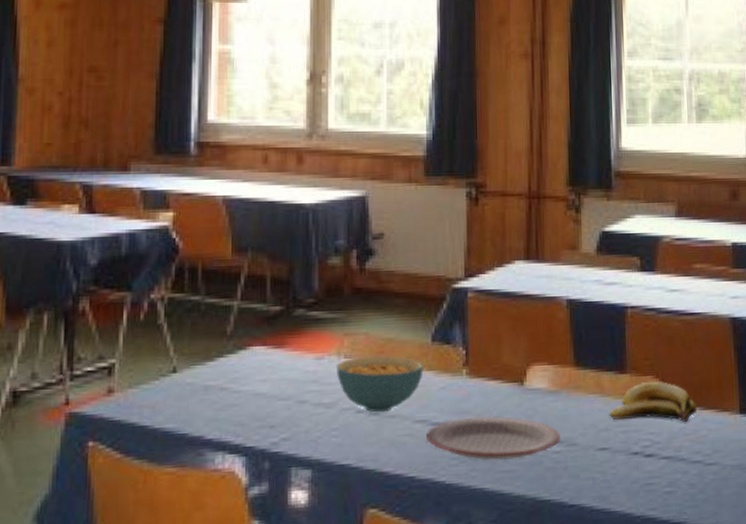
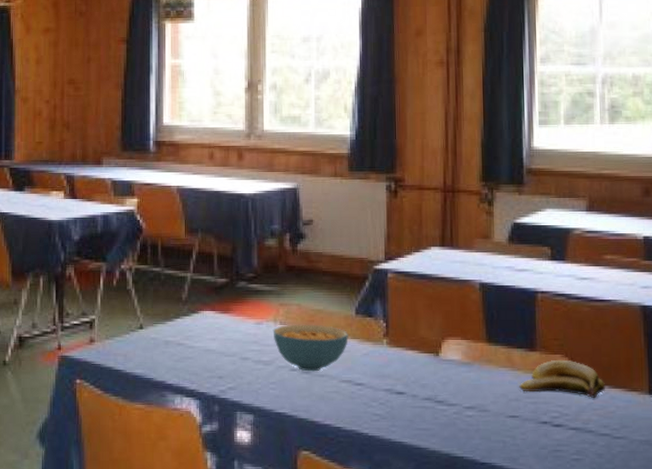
plate: present [425,417,560,460] -> none [350,381,473,419]

